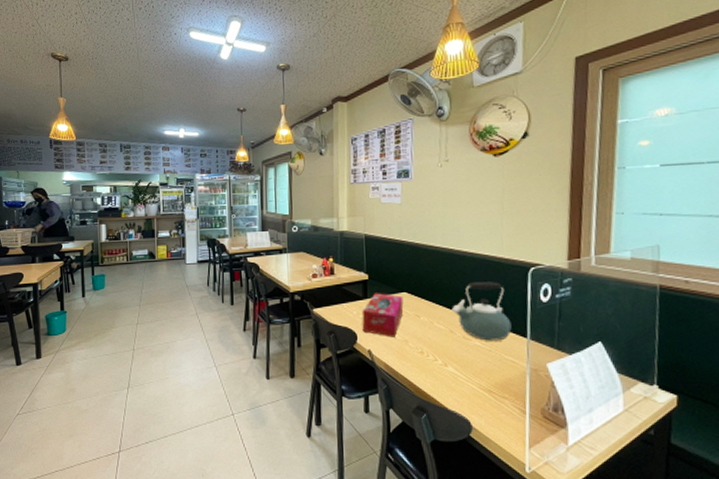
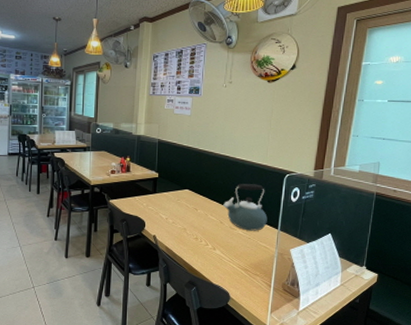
tissue box: present [361,293,404,338] -> none [150,189,185,226]

